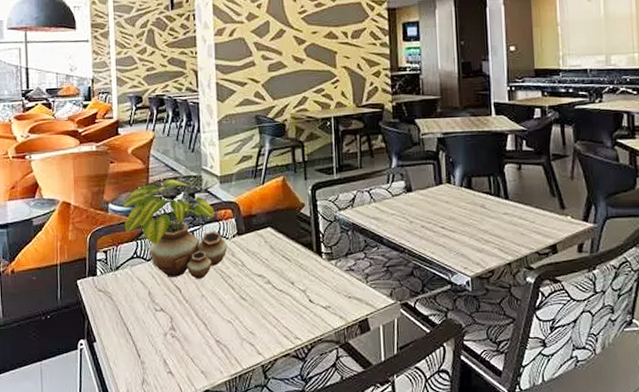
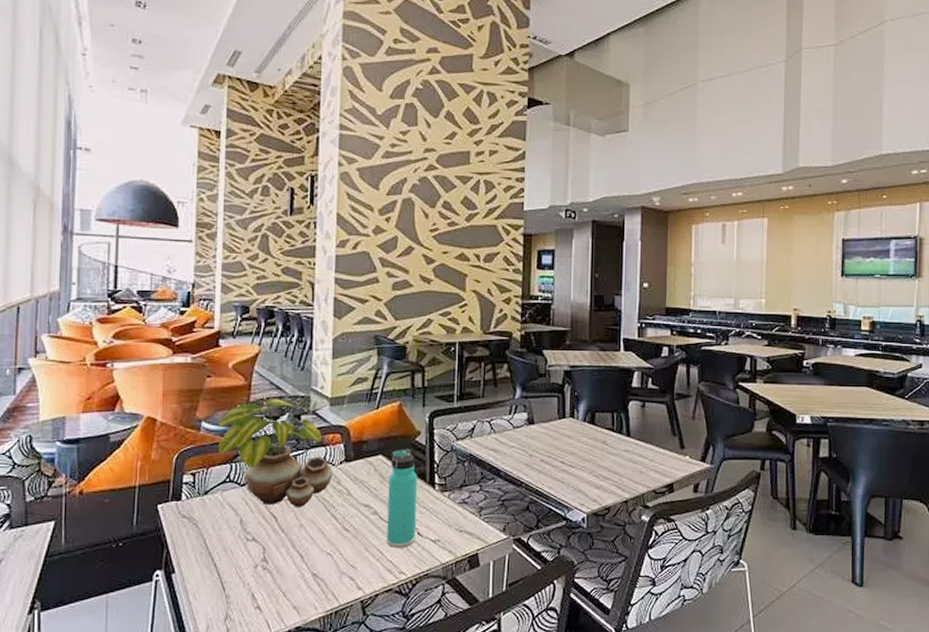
thermos bottle: none [278,220,307,315] -> present [387,449,417,548]

